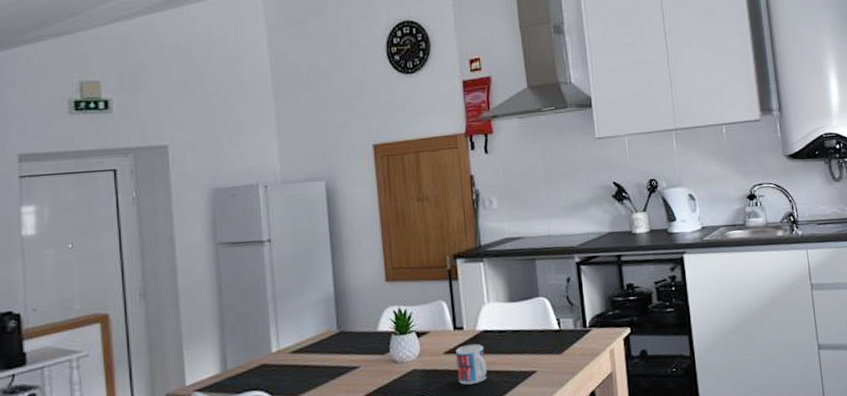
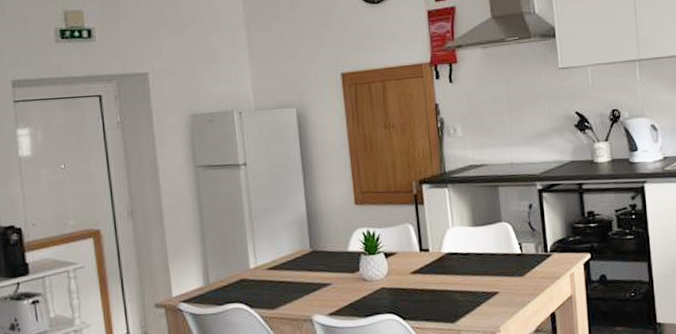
mug: present [456,343,487,385] -> none [422,265,452,303]

